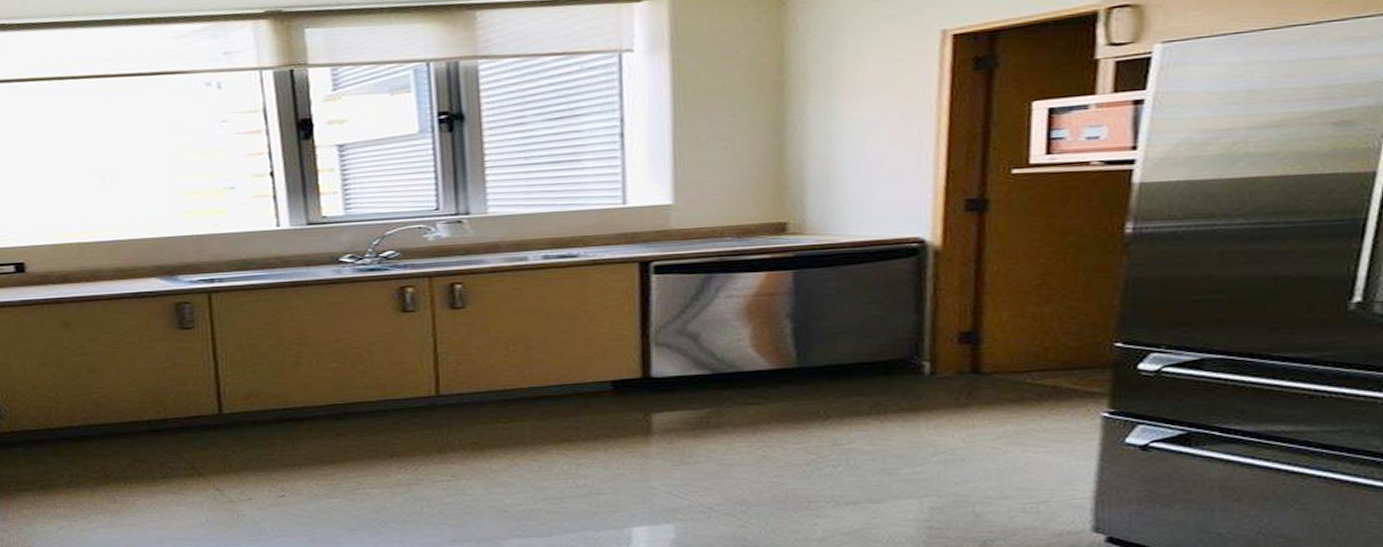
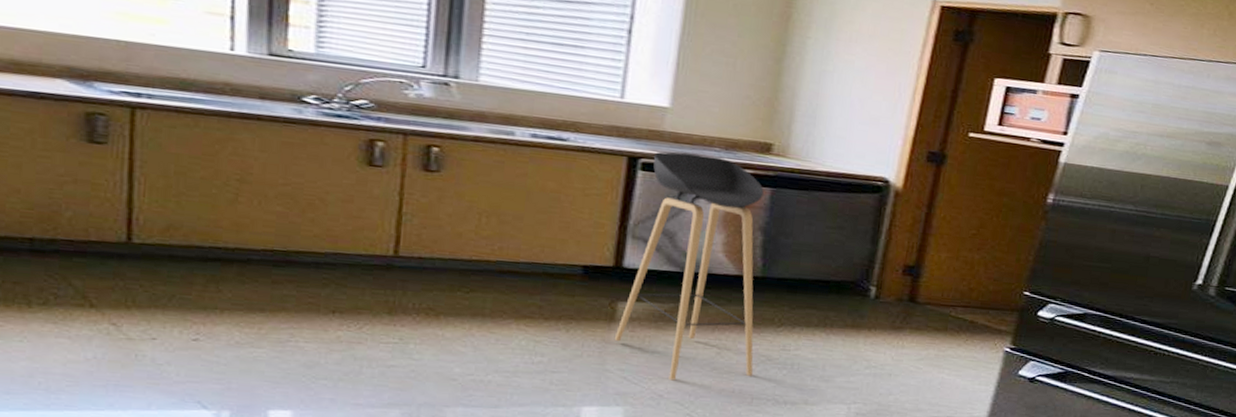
stool: none [653,246,806,491] -> present [614,151,764,381]

